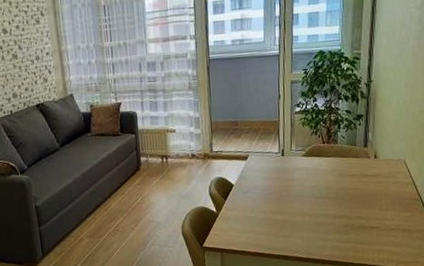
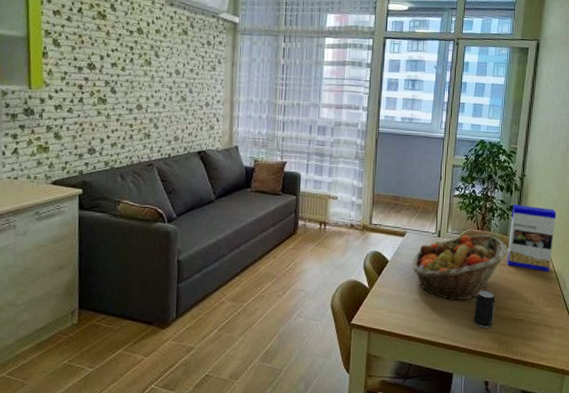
fruit basket: none [257,147,359,216] -> present [411,234,509,301]
beverage can: none [326,202,348,239] -> present [474,291,495,328]
cereal box: none [357,112,410,178] -> present [507,204,557,272]

